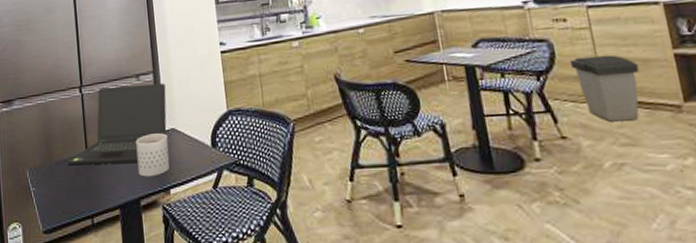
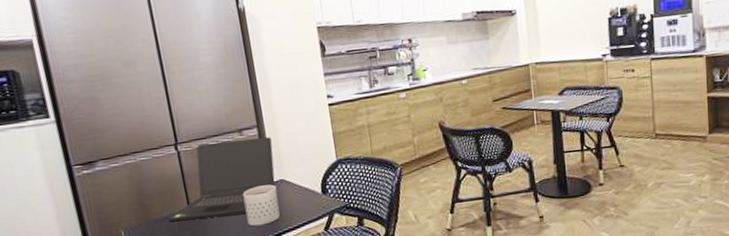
trash can: present [569,55,639,122] -> none [633,98,682,152]

